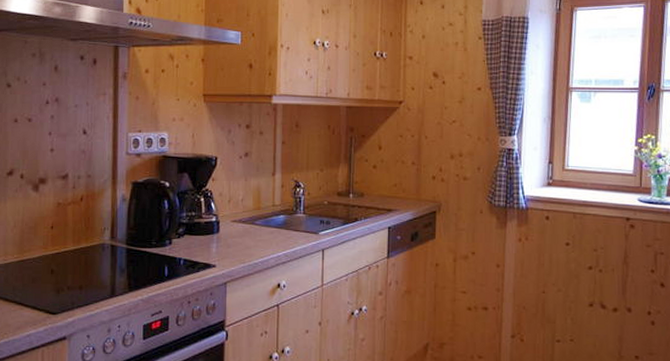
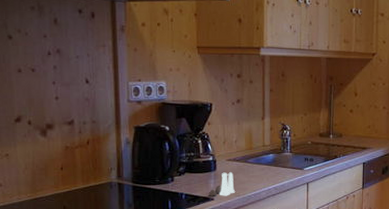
salt and pepper shaker set: none [209,235,240,263] -> present [208,172,236,196]

